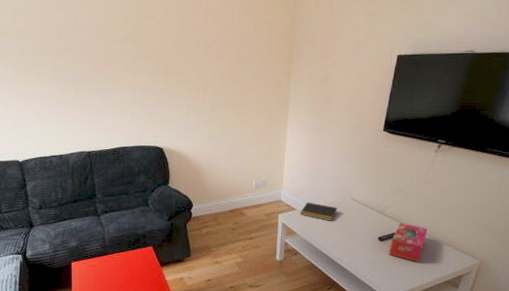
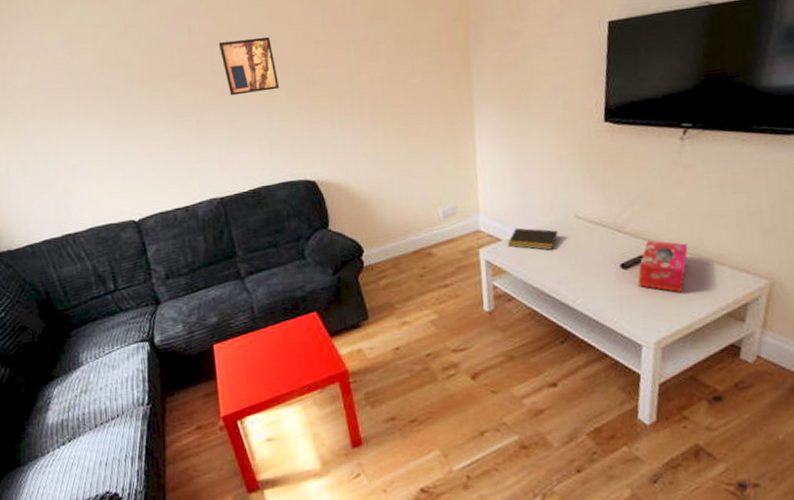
wall art: none [98,28,143,73] -> present [218,36,280,96]

